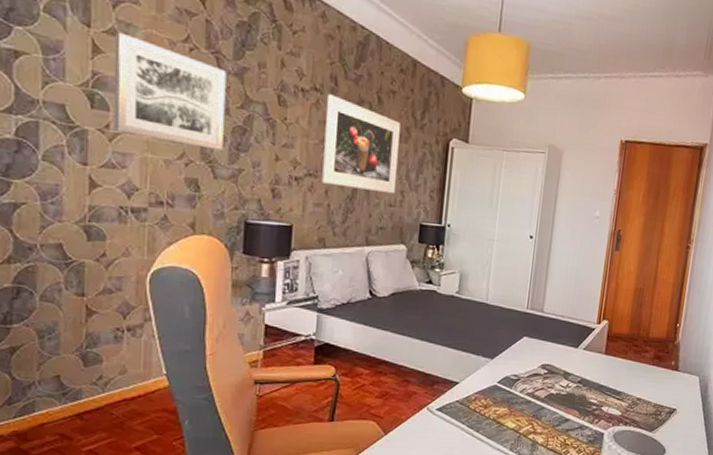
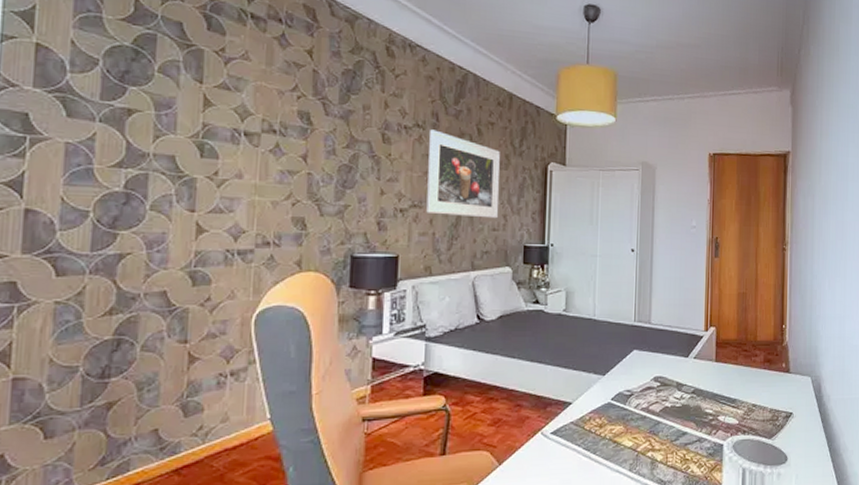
wall art: present [113,32,227,151] -> none [221,86,333,189]

